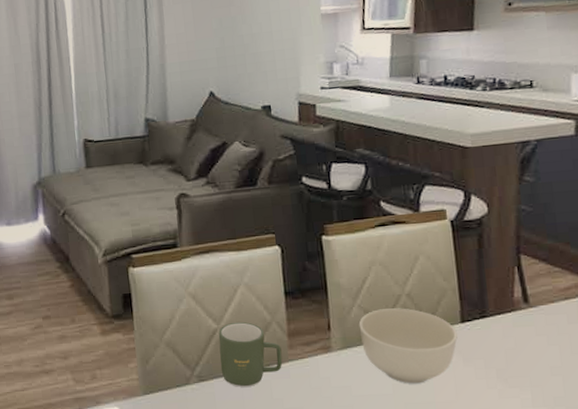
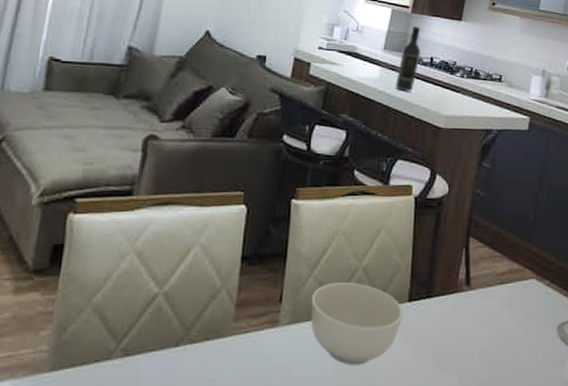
mug: present [218,321,283,387] -> none [152,287,226,364]
wine bottle: none [409,47,432,116] -> present [395,26,421,92]

